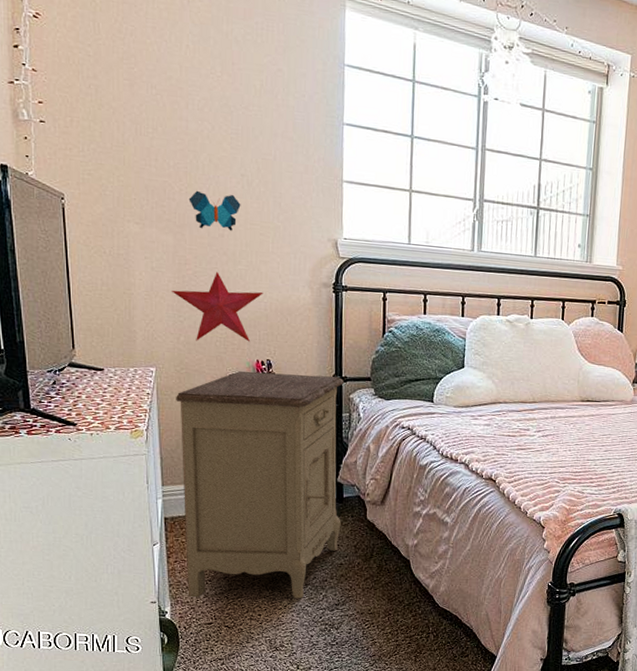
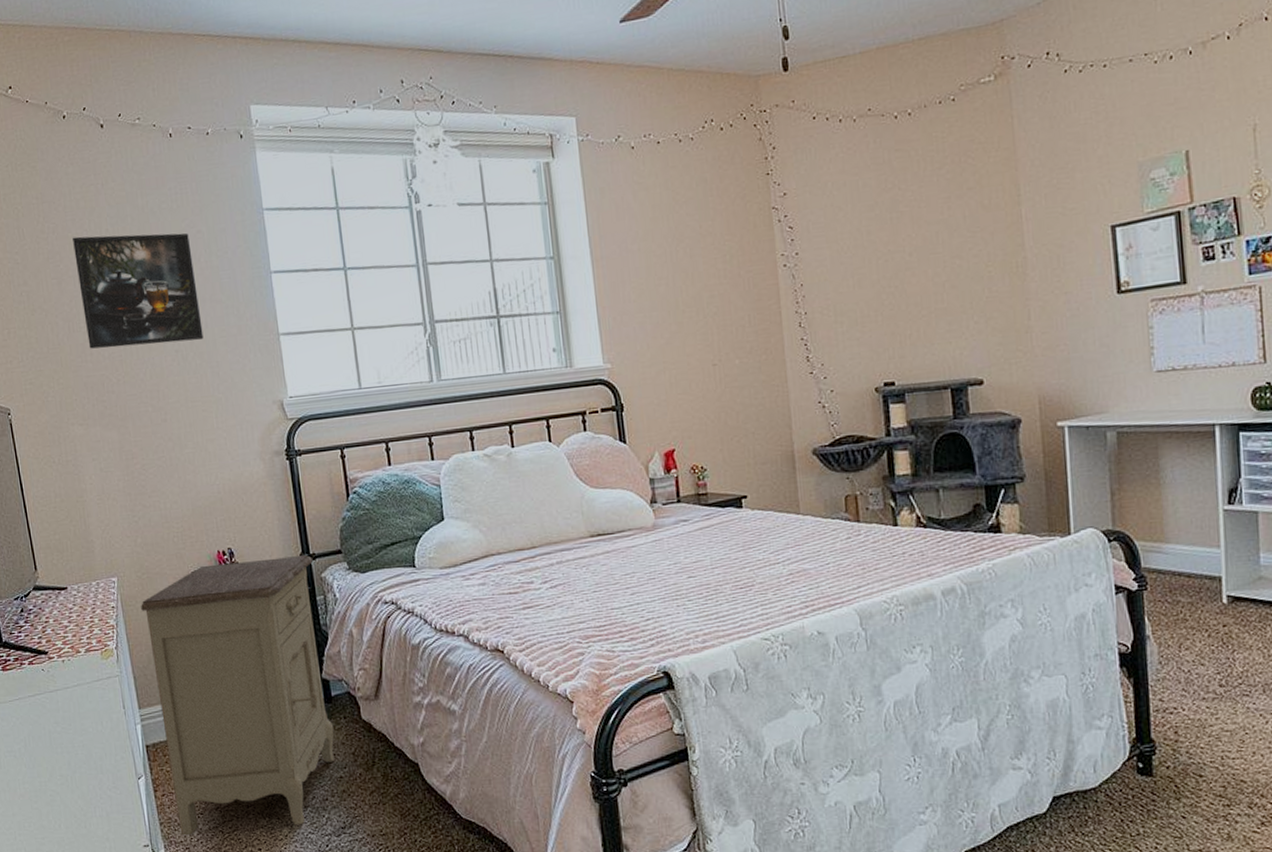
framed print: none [151,44,271,170] -> present [73,233,204,349]
decorative star: present [172,271,263,342] -> none [123,460,214,541]
decorative butterfly: present [188,190,241,231] -> none [127,373,180,418]

